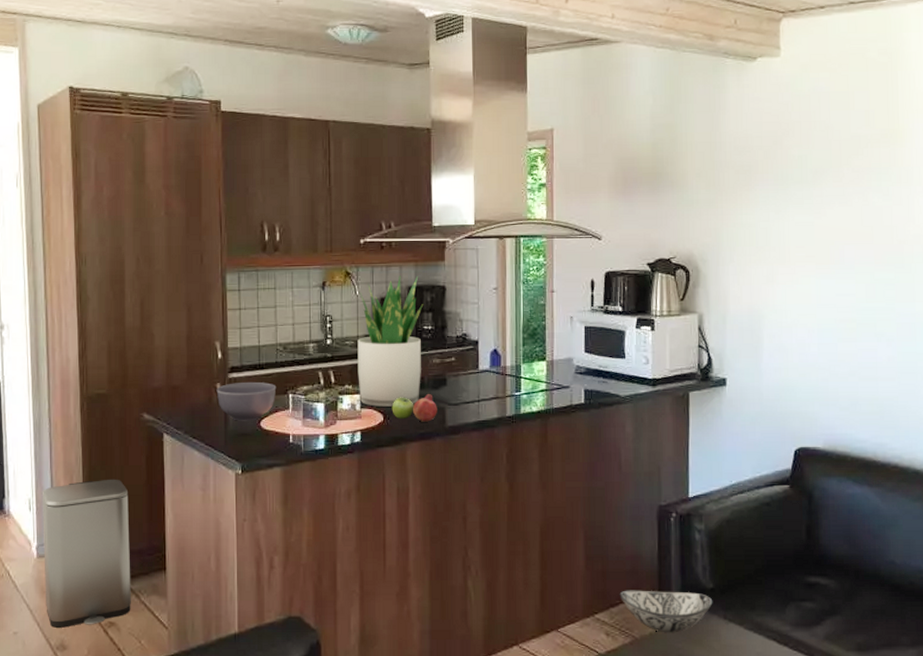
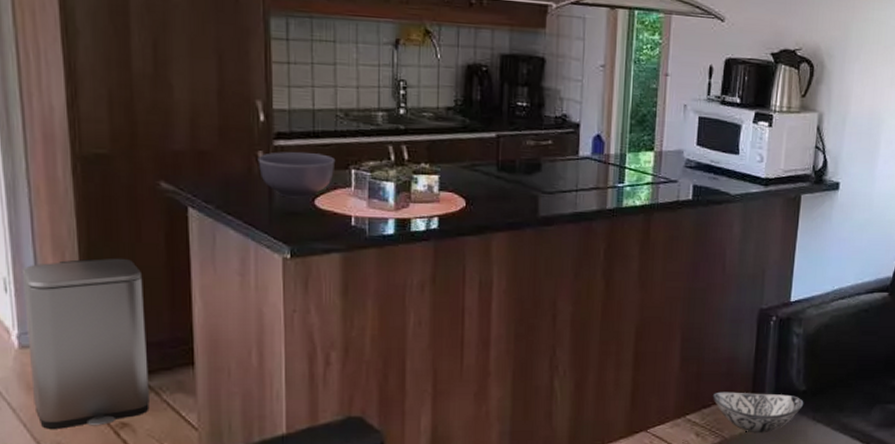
planter: present [357,275,424,408] -> none [436,40,519,192]
fruit: present [392,397,414,420] -> none [476,180,503,207]
fruit: present [413,393,437,422] -> none [501,178,529,211]

